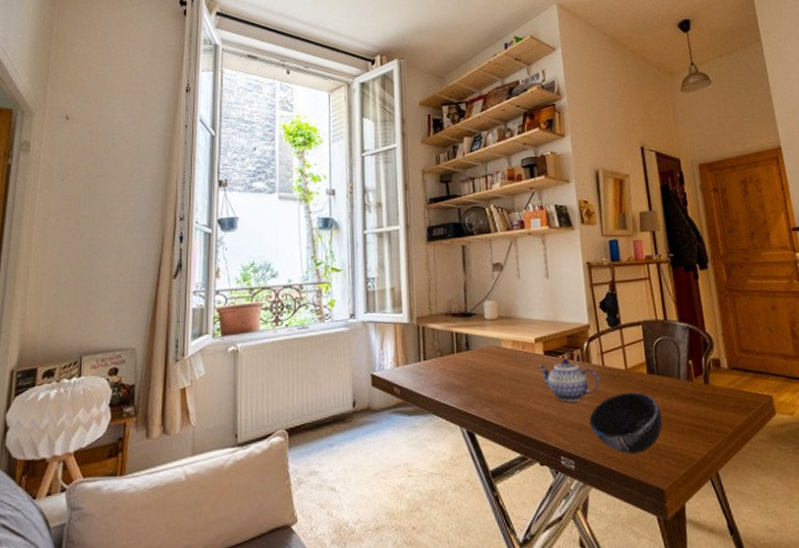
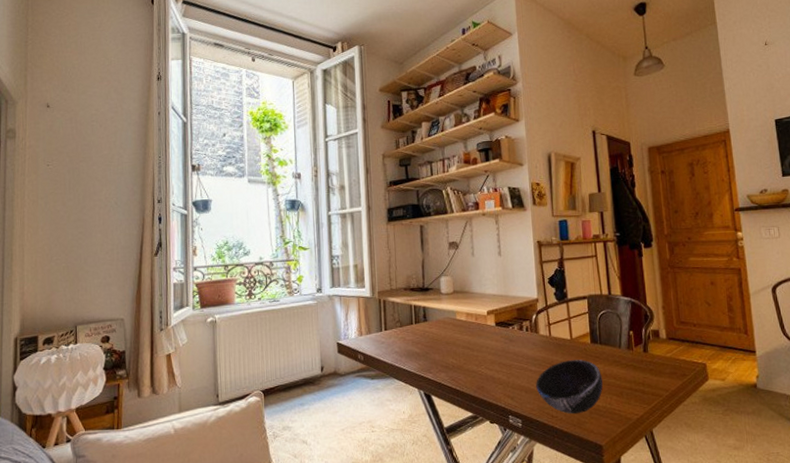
teapot: present [539,358,600,402] -> none [490,329,546,368]

